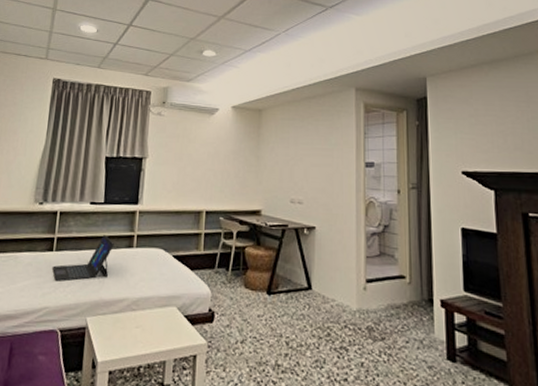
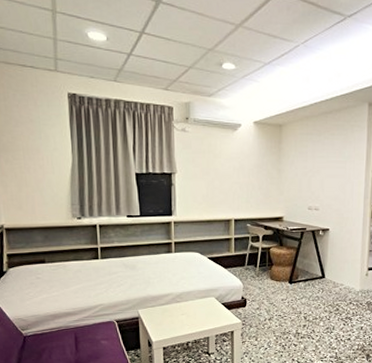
laptop: present [52,235,114,281] -> none [101,243,154,283]

